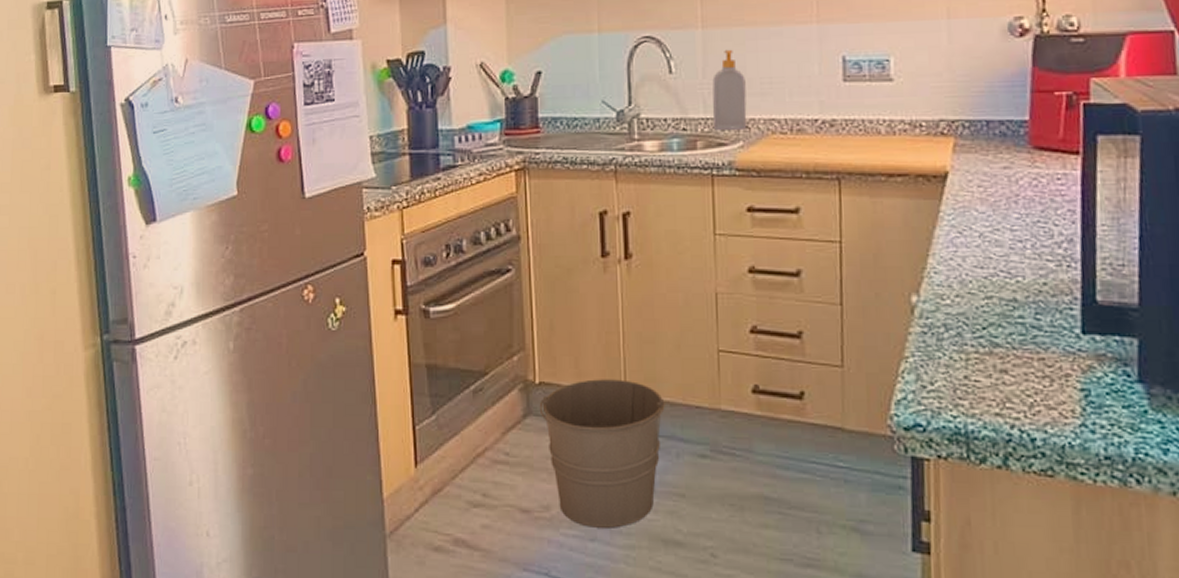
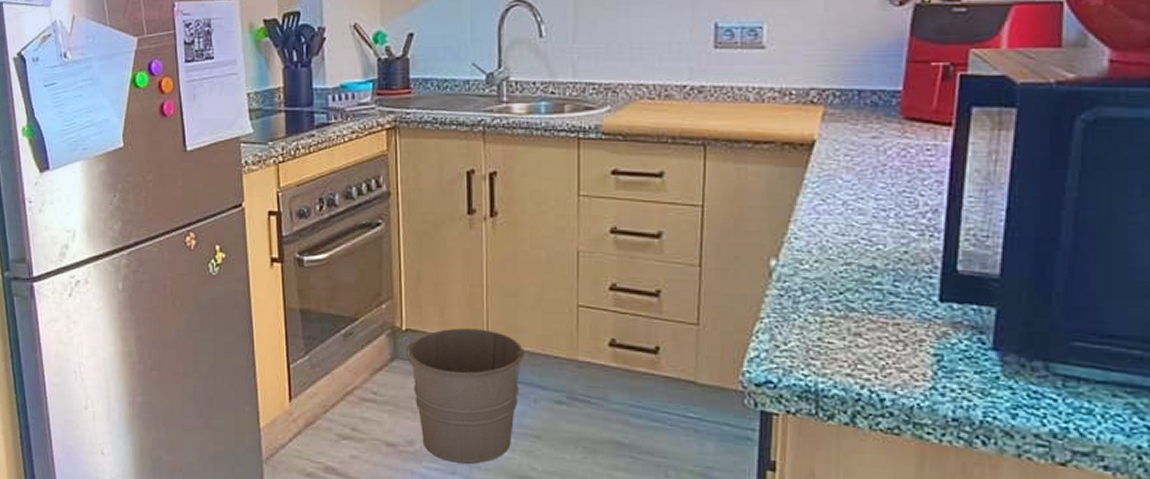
soap bottle: present [712,49,747,131] -> none [581,14,615,96]

